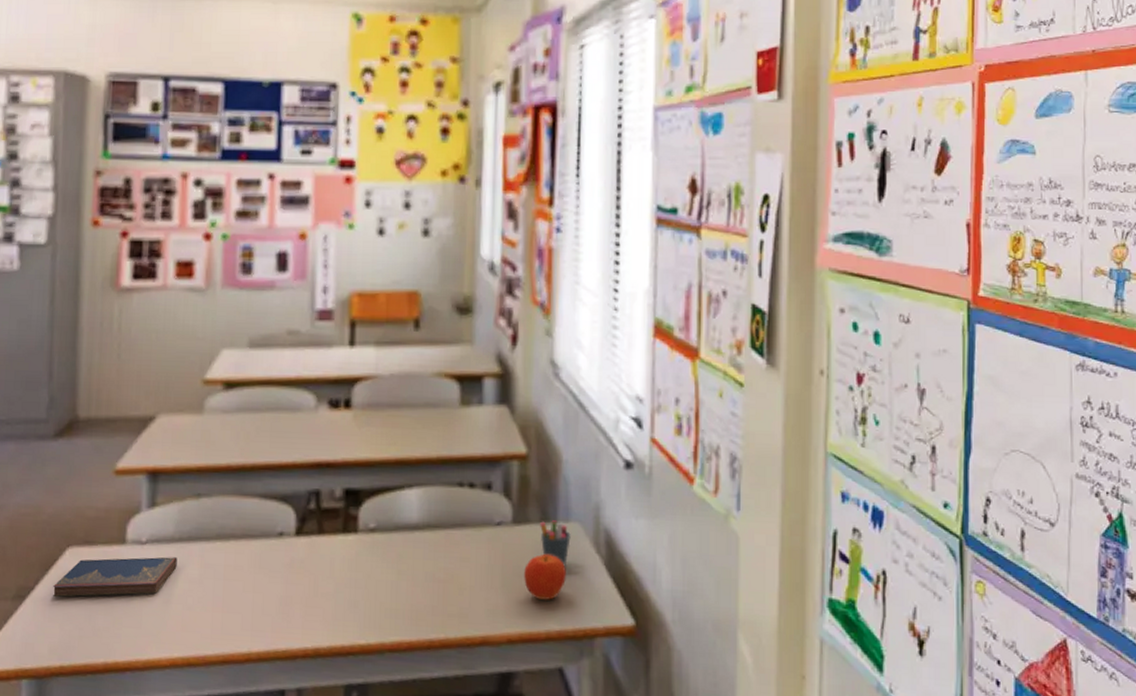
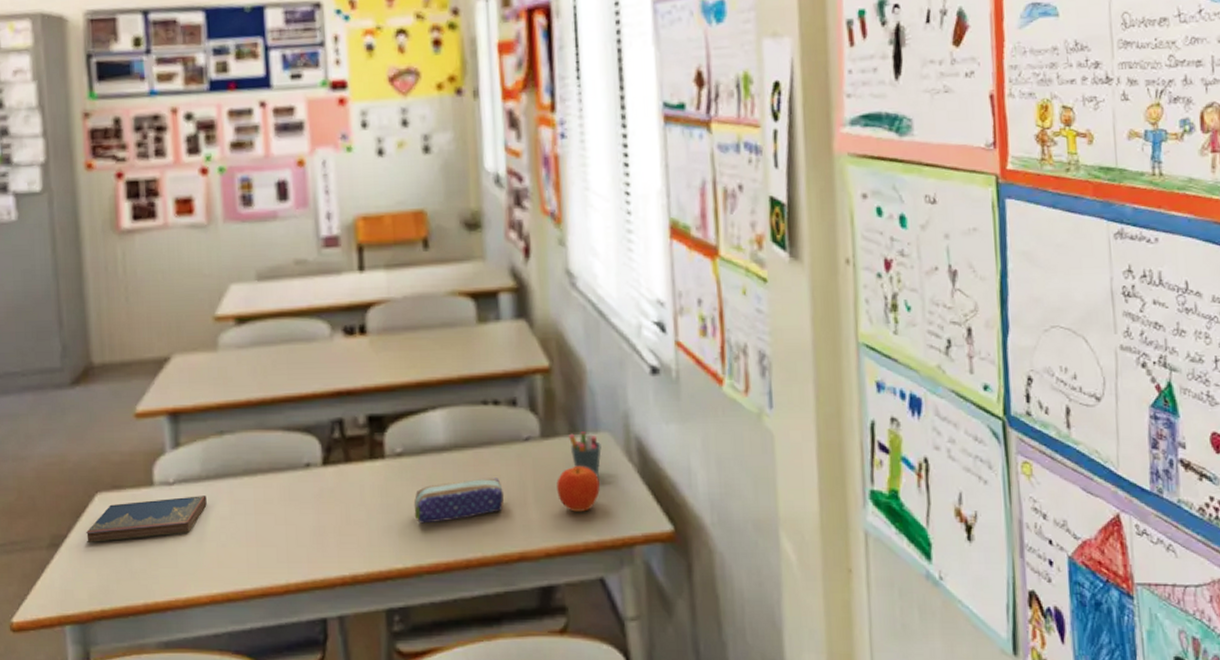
pencil case: none [381,559,472,601] -> present [413,478,505,524]

